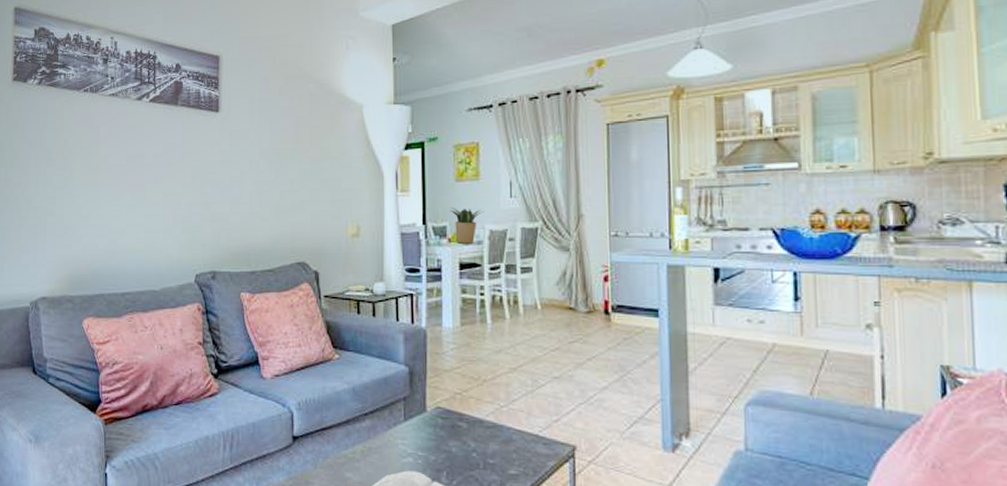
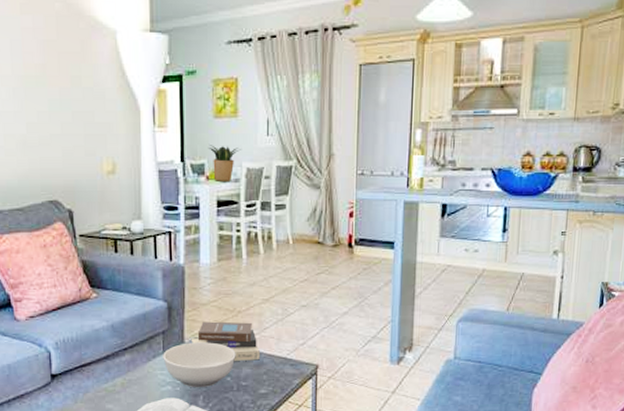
bowl: none [404,411,482,463] -> present [163,342,236,388]
books: none [433,389,508,436] -> present [191,321,260,361]

